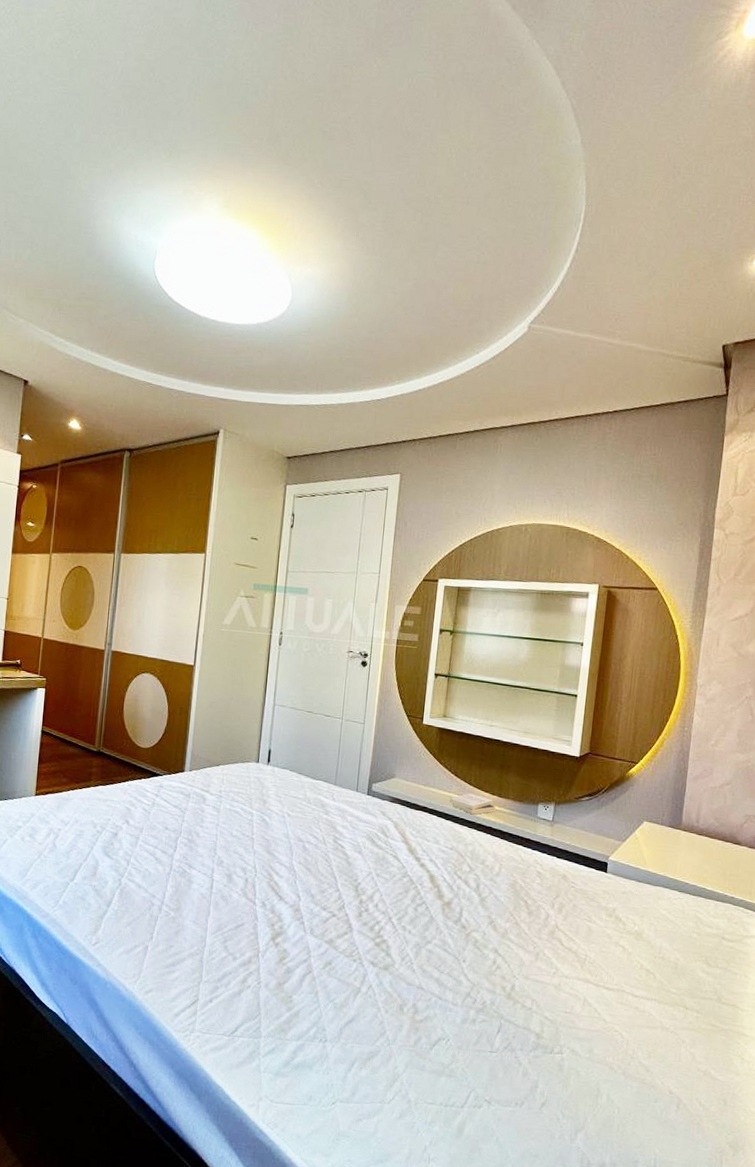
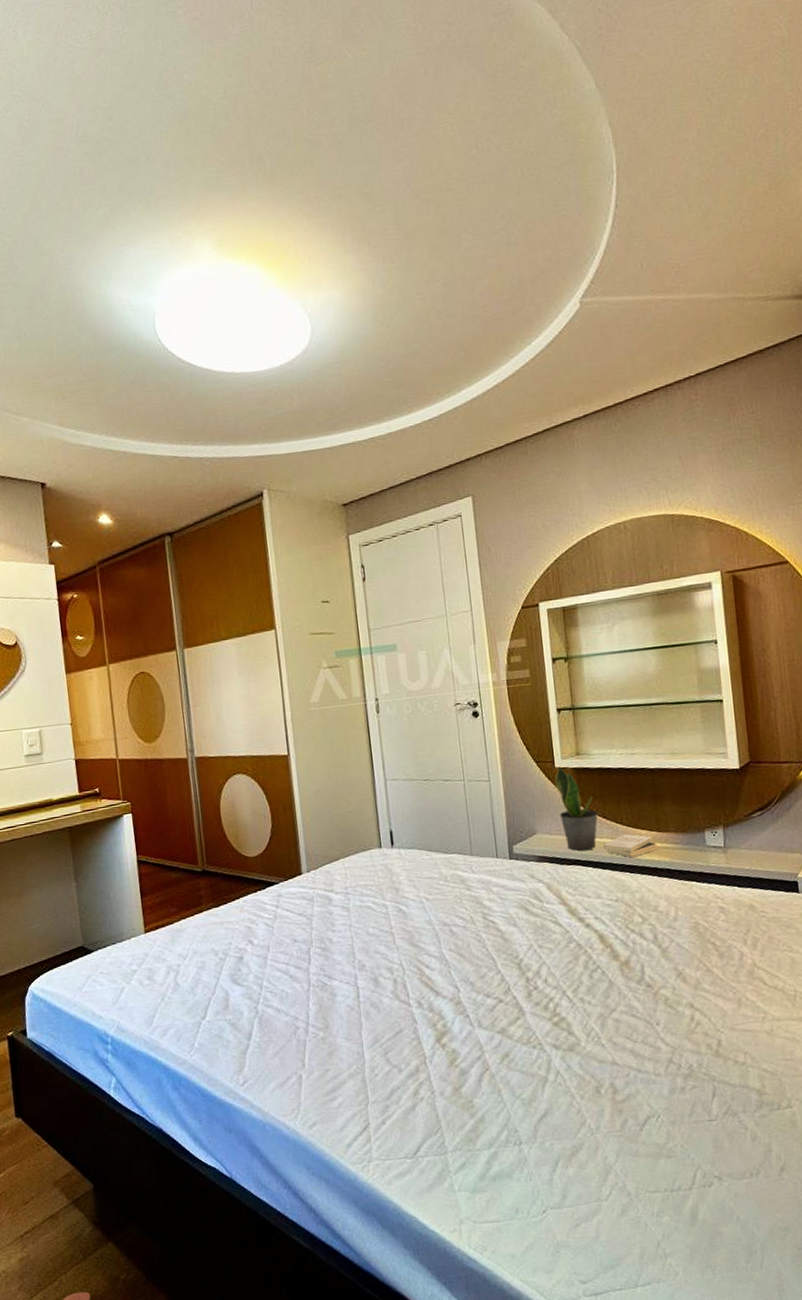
potted plant: none [418,724,452,801] -> present [555,766,599,851]

